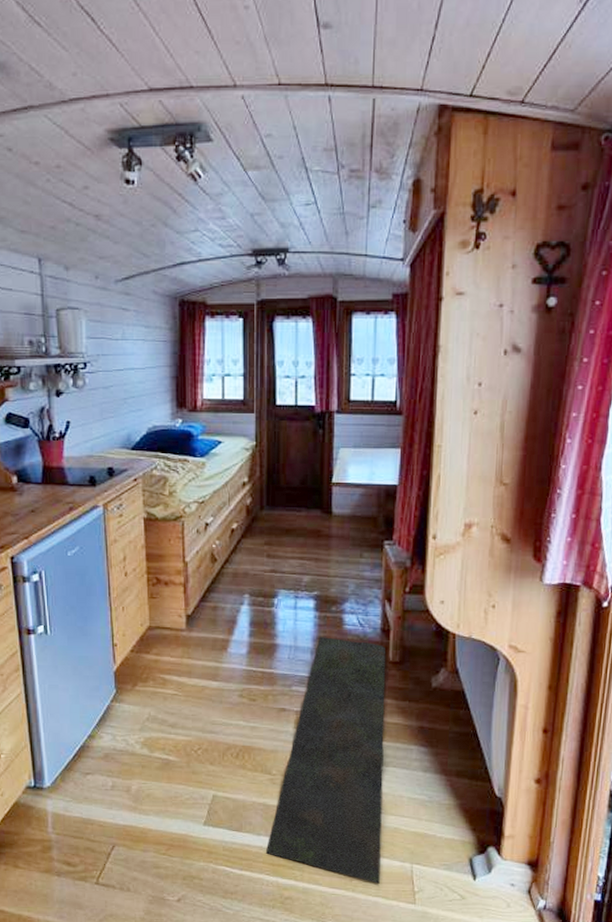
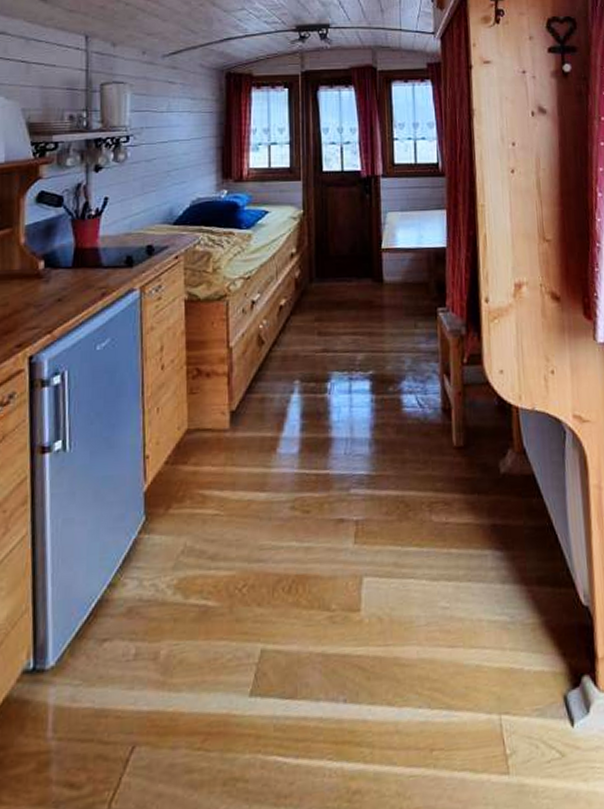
rug: present [266,637,386,884] -> none [327,423,465,751]

